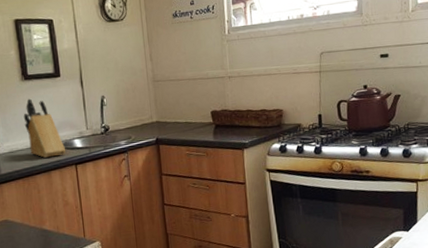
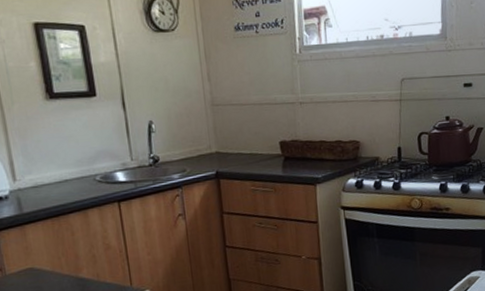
knife block: present [23,98,66,159] -> none [49,122,106,195]

